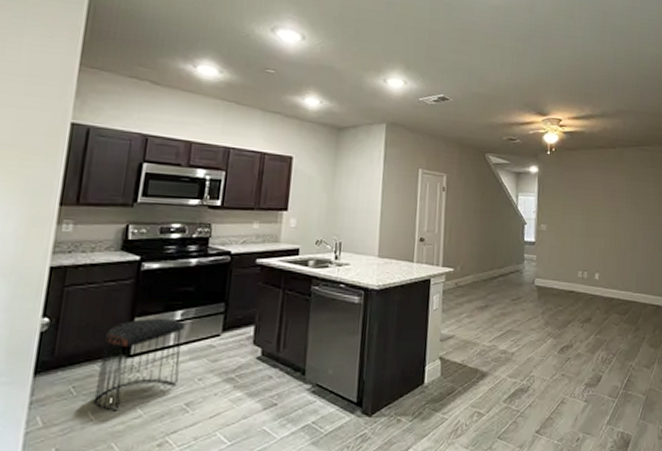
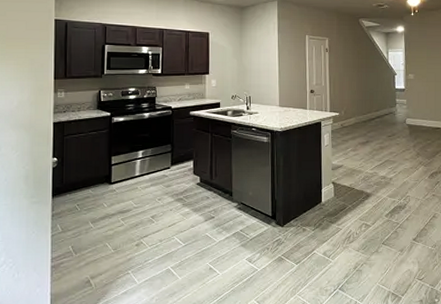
stool: present [93,318,185,411] -> none [91,156,145,222]

